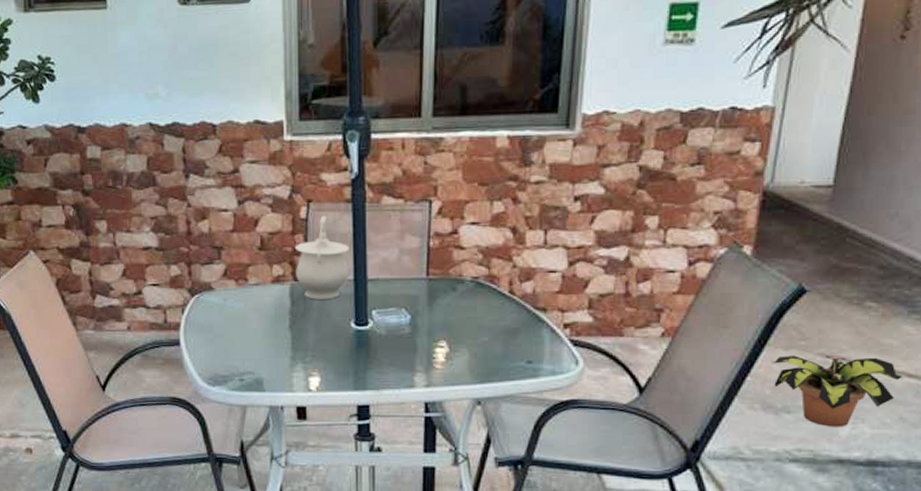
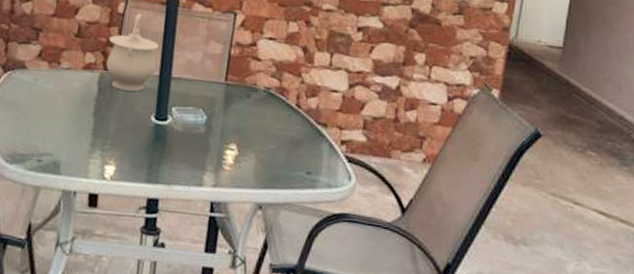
flower pot: present [772,356,903,427] -> none [513,191,617,263]

